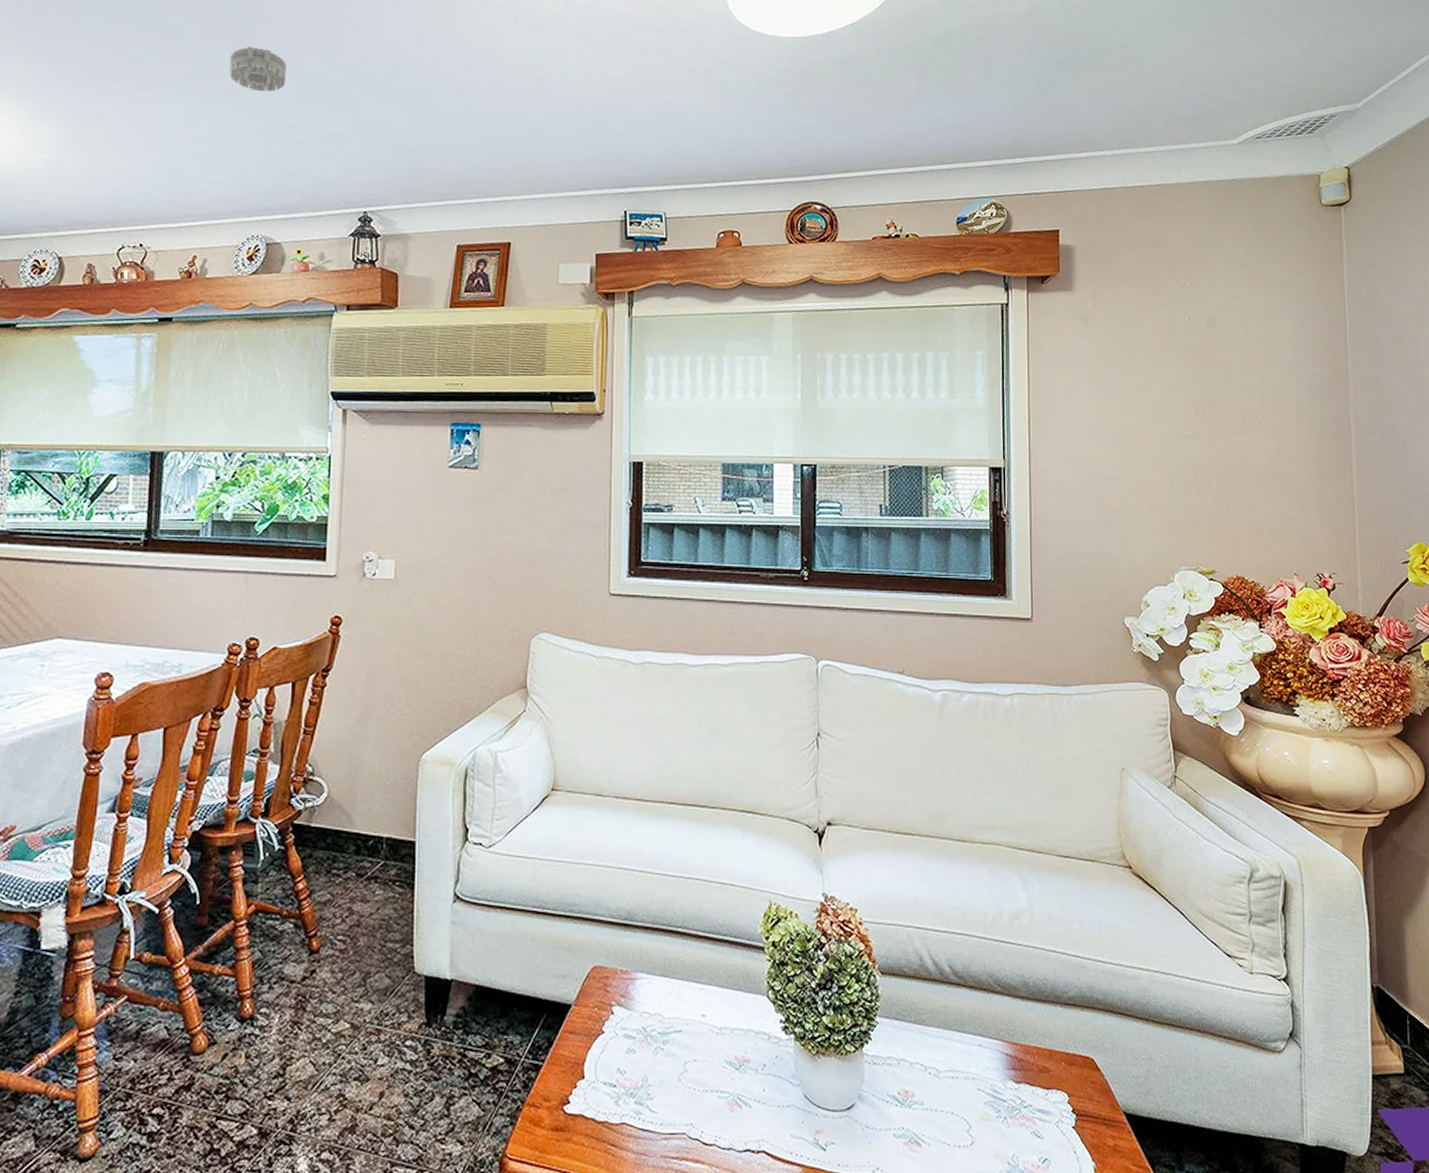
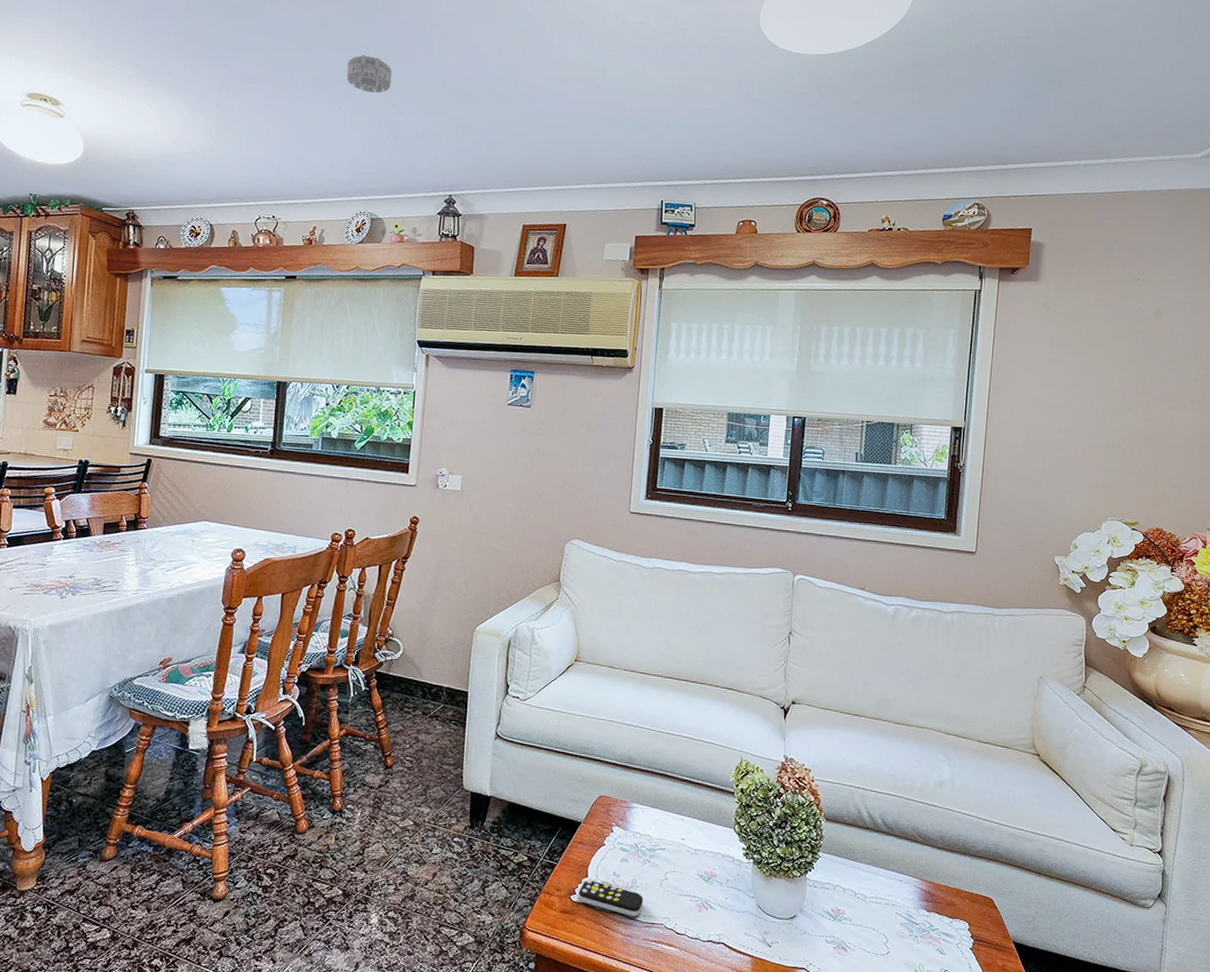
remote control: none [574,1082,659,1127] -> present [578,880,644,917]

